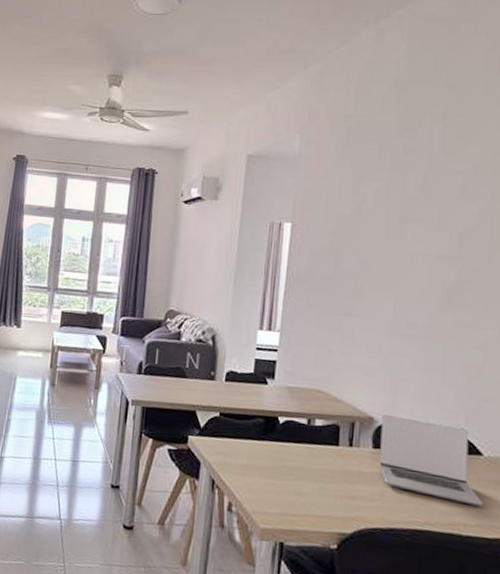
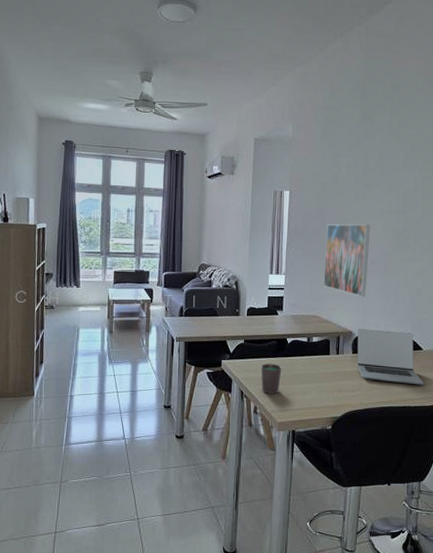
cup: none [239,446,270,490] -> present [260,363,282,394]
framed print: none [334,269,407,371] -> present [323,224,370,297]

